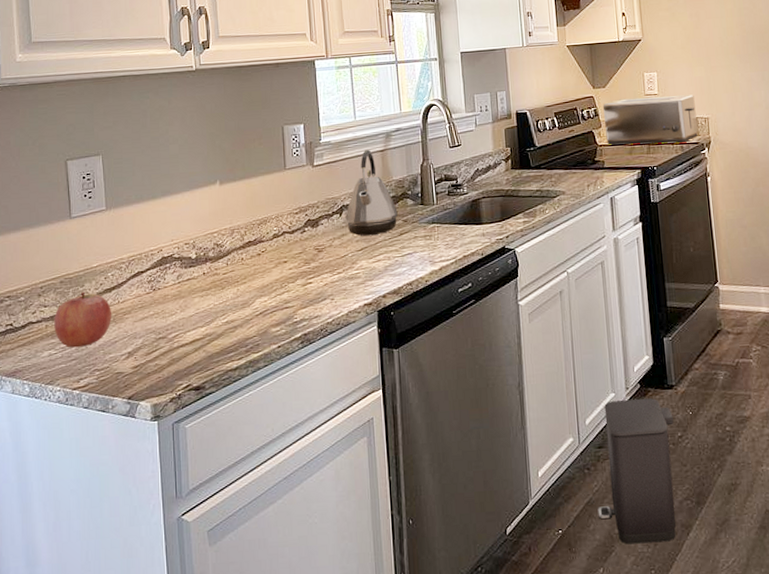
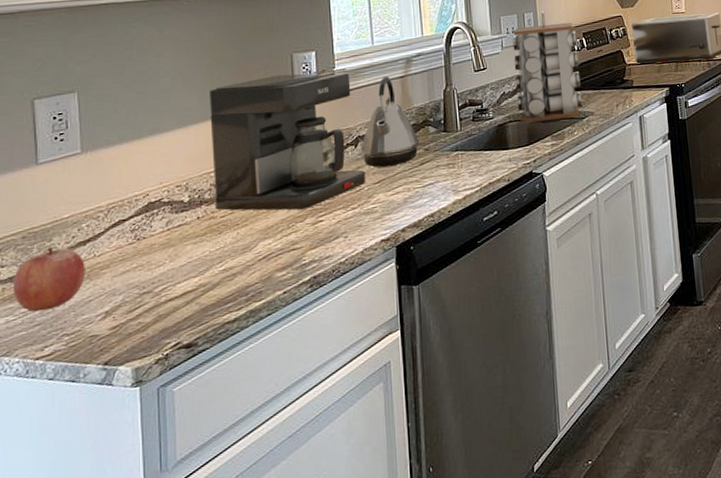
coffee maker: none [212,143,350,272] -> present [209,71,365,211]
spice rack: none [486,89,554,200] -> present [512,10,582,123]
pedal bin: present [597,398,677,544] -> none [628,316,707,468]

